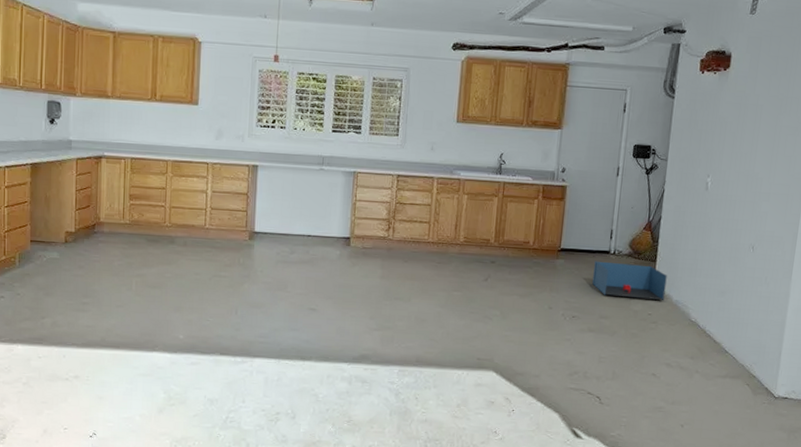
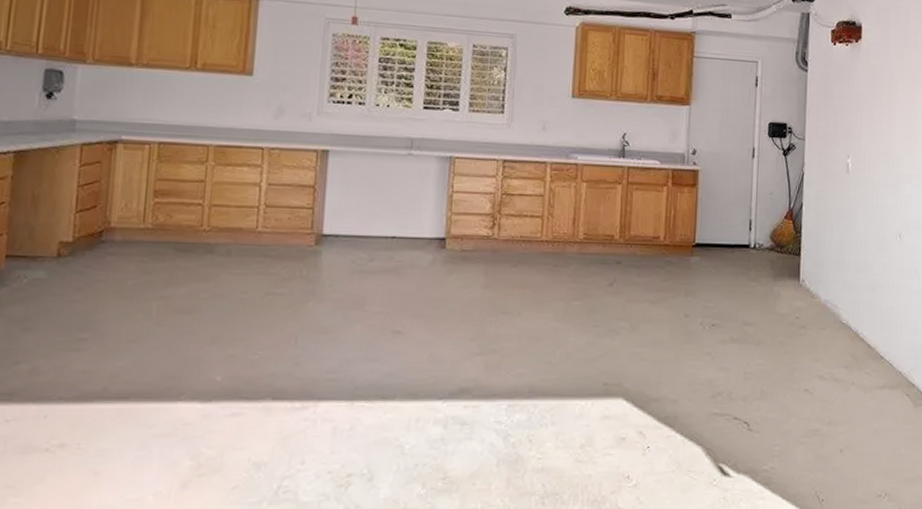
storage bin: present [592,261,667,301] -> none [732,257,813,301]

